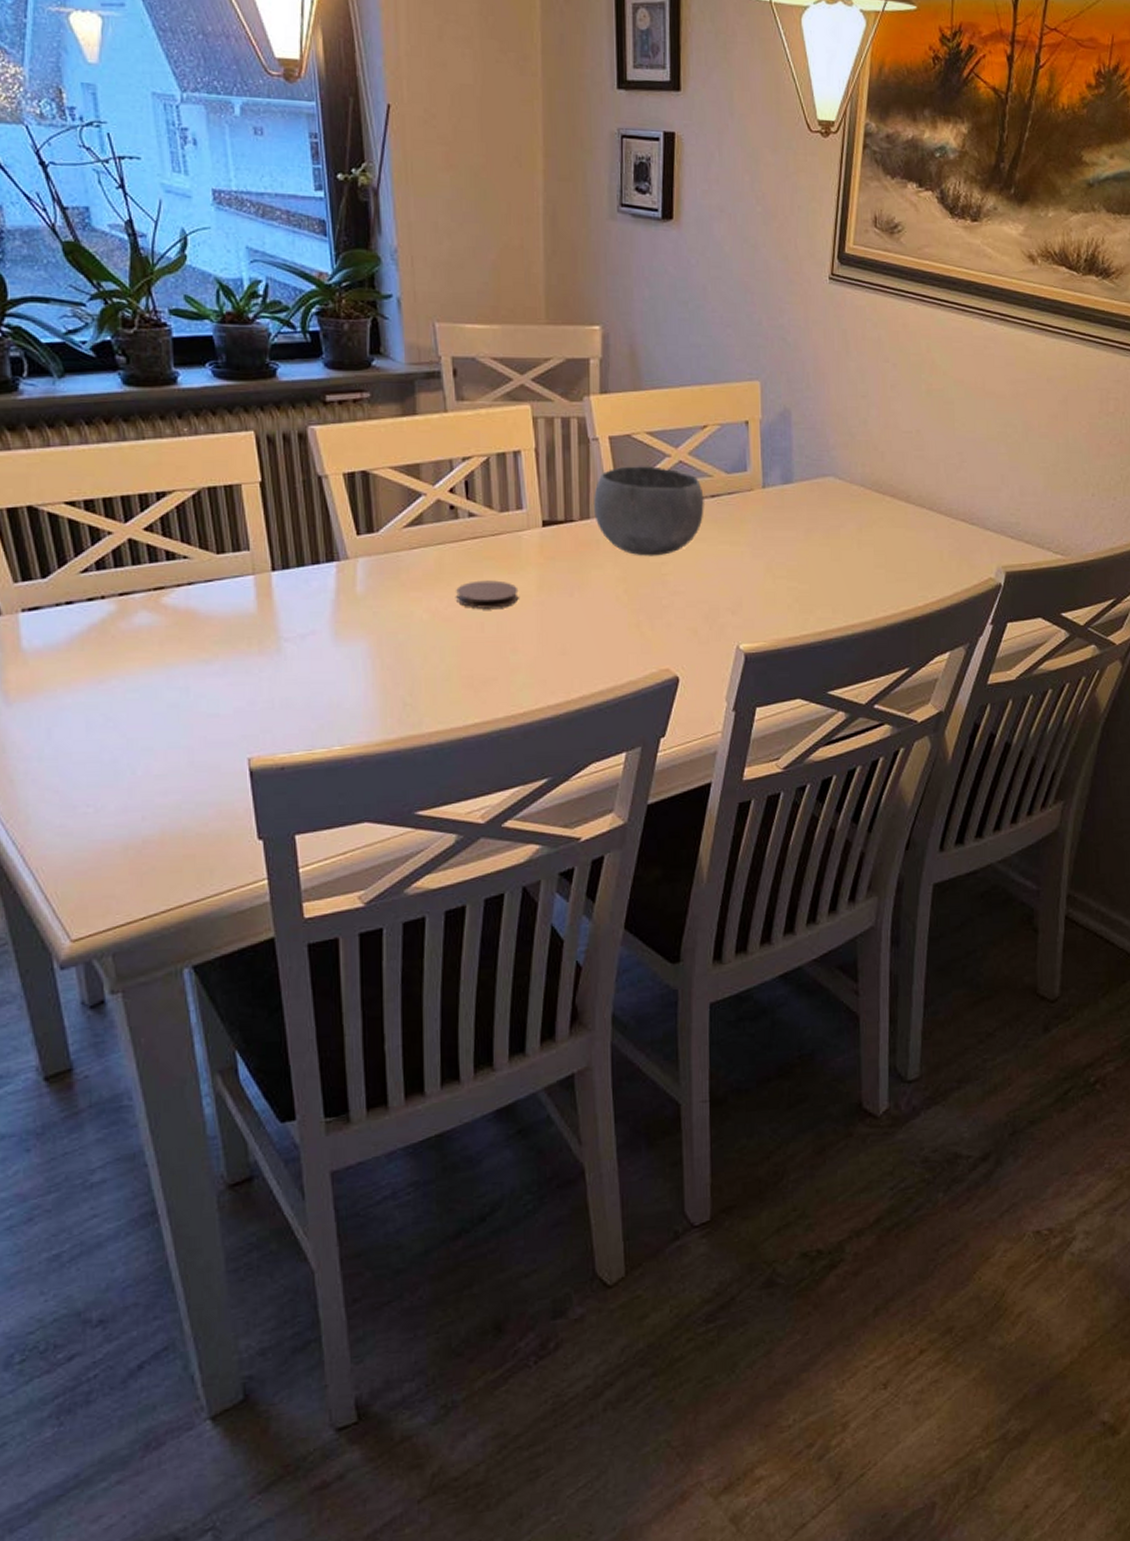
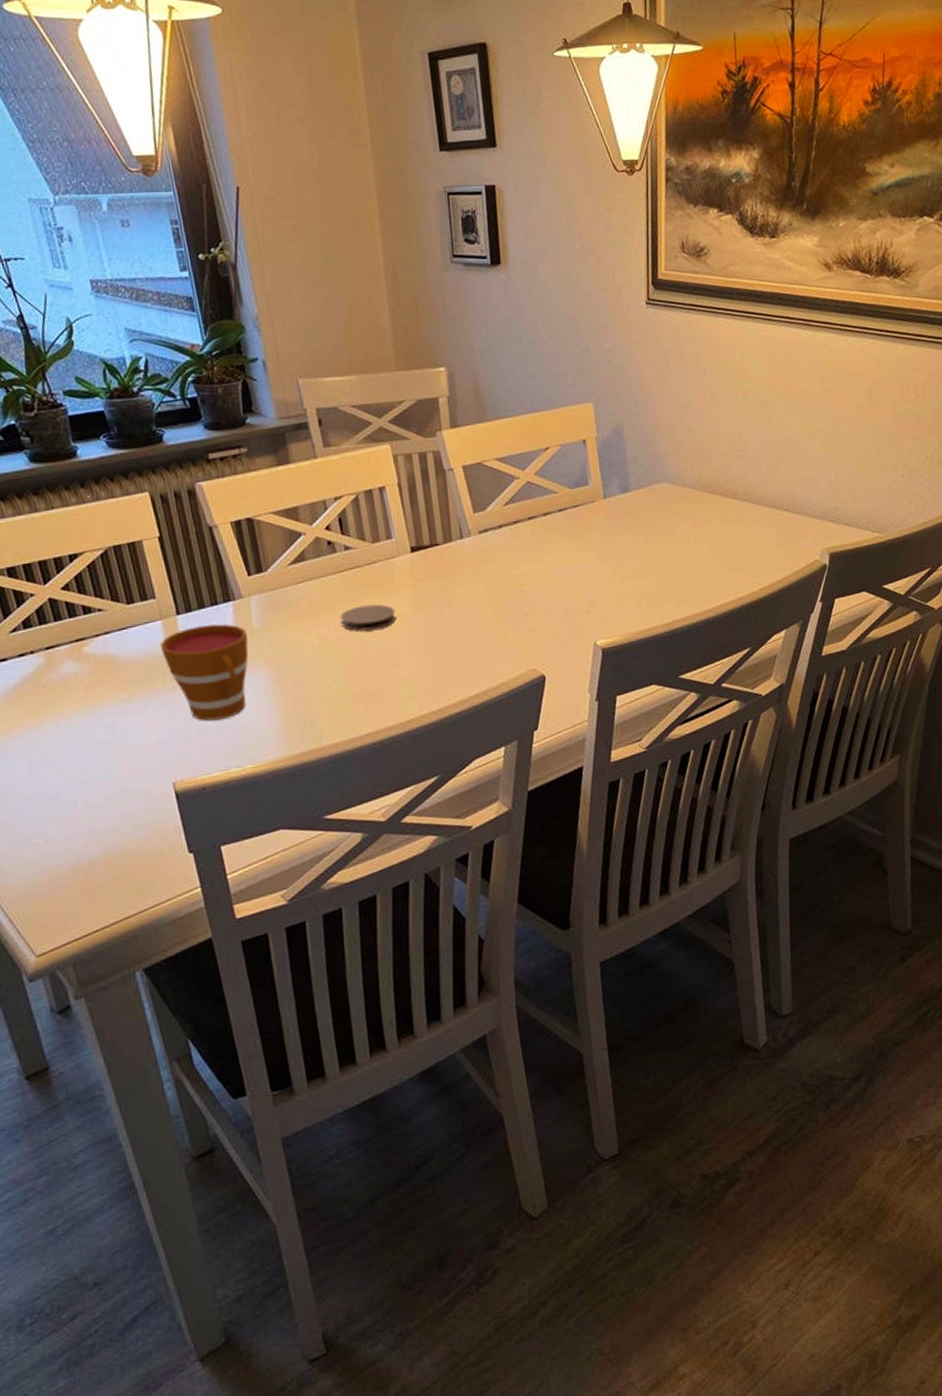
cup: none [249,586,349,692] -> present [159,624,249,721]
bowl: present [594,466,704,556] -> none [454,488,554,571]

